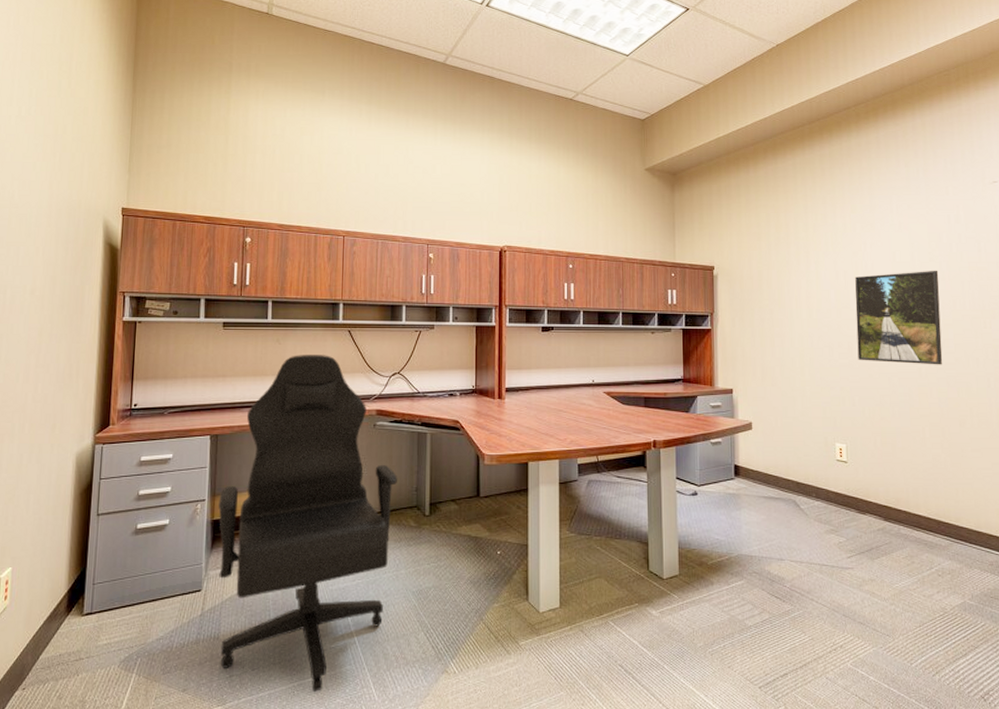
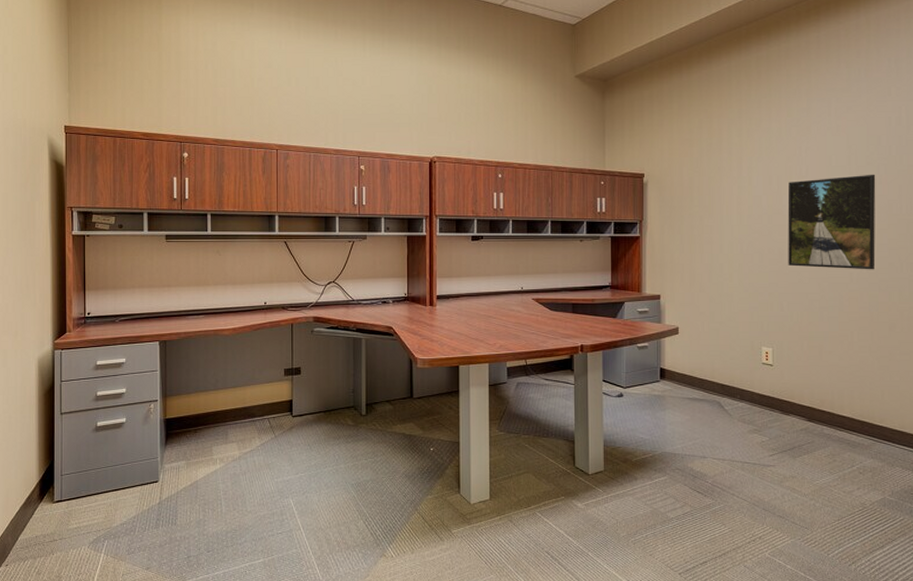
office chair: present [218,355,398,693] -> none [170,265,336,573]

